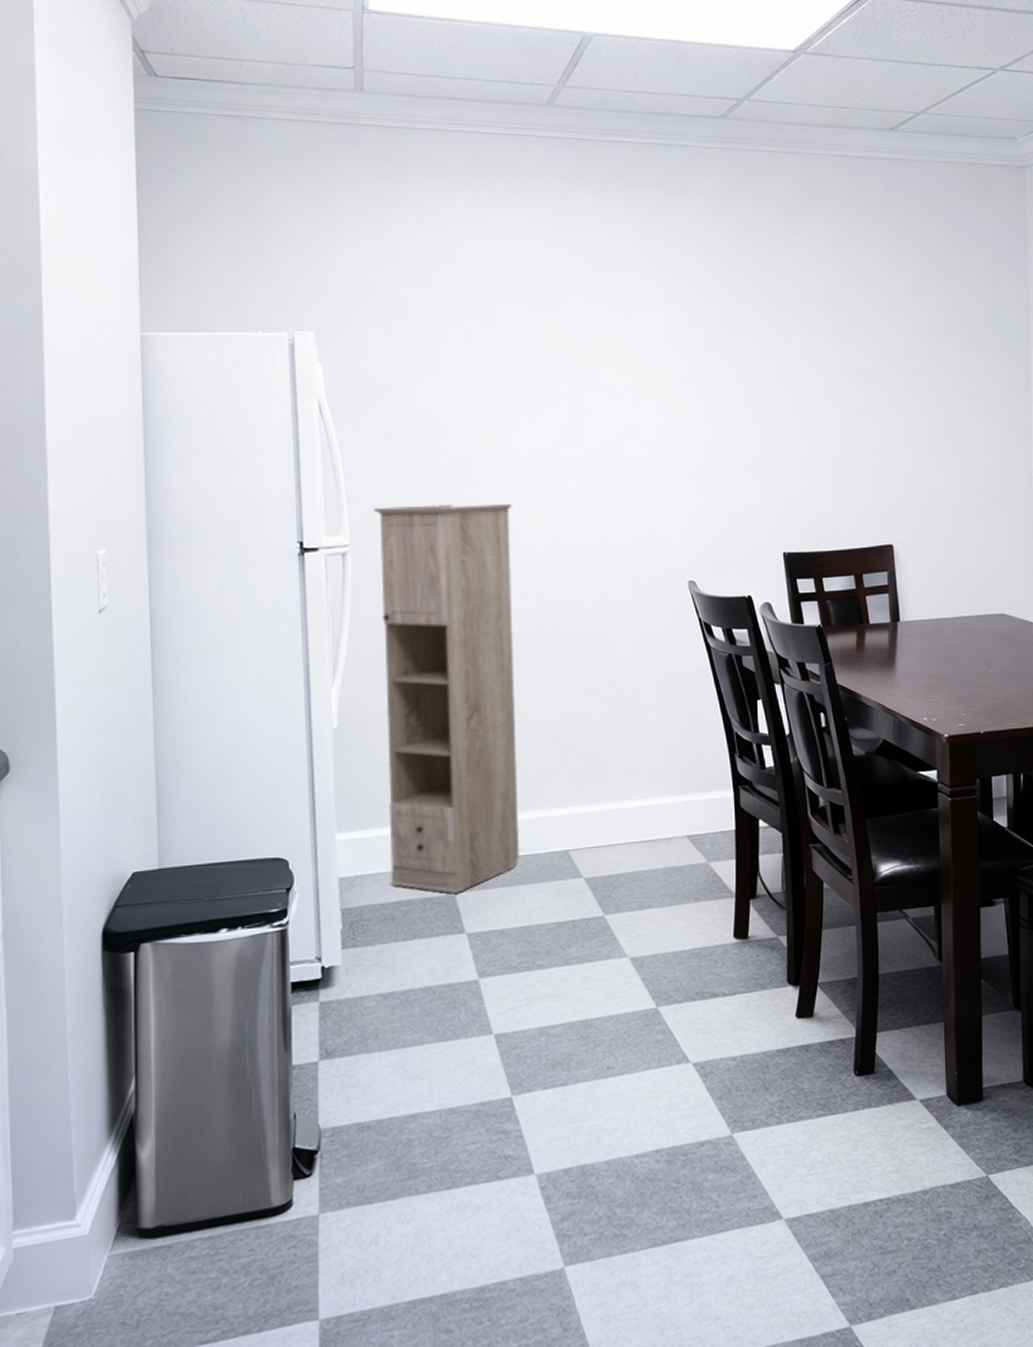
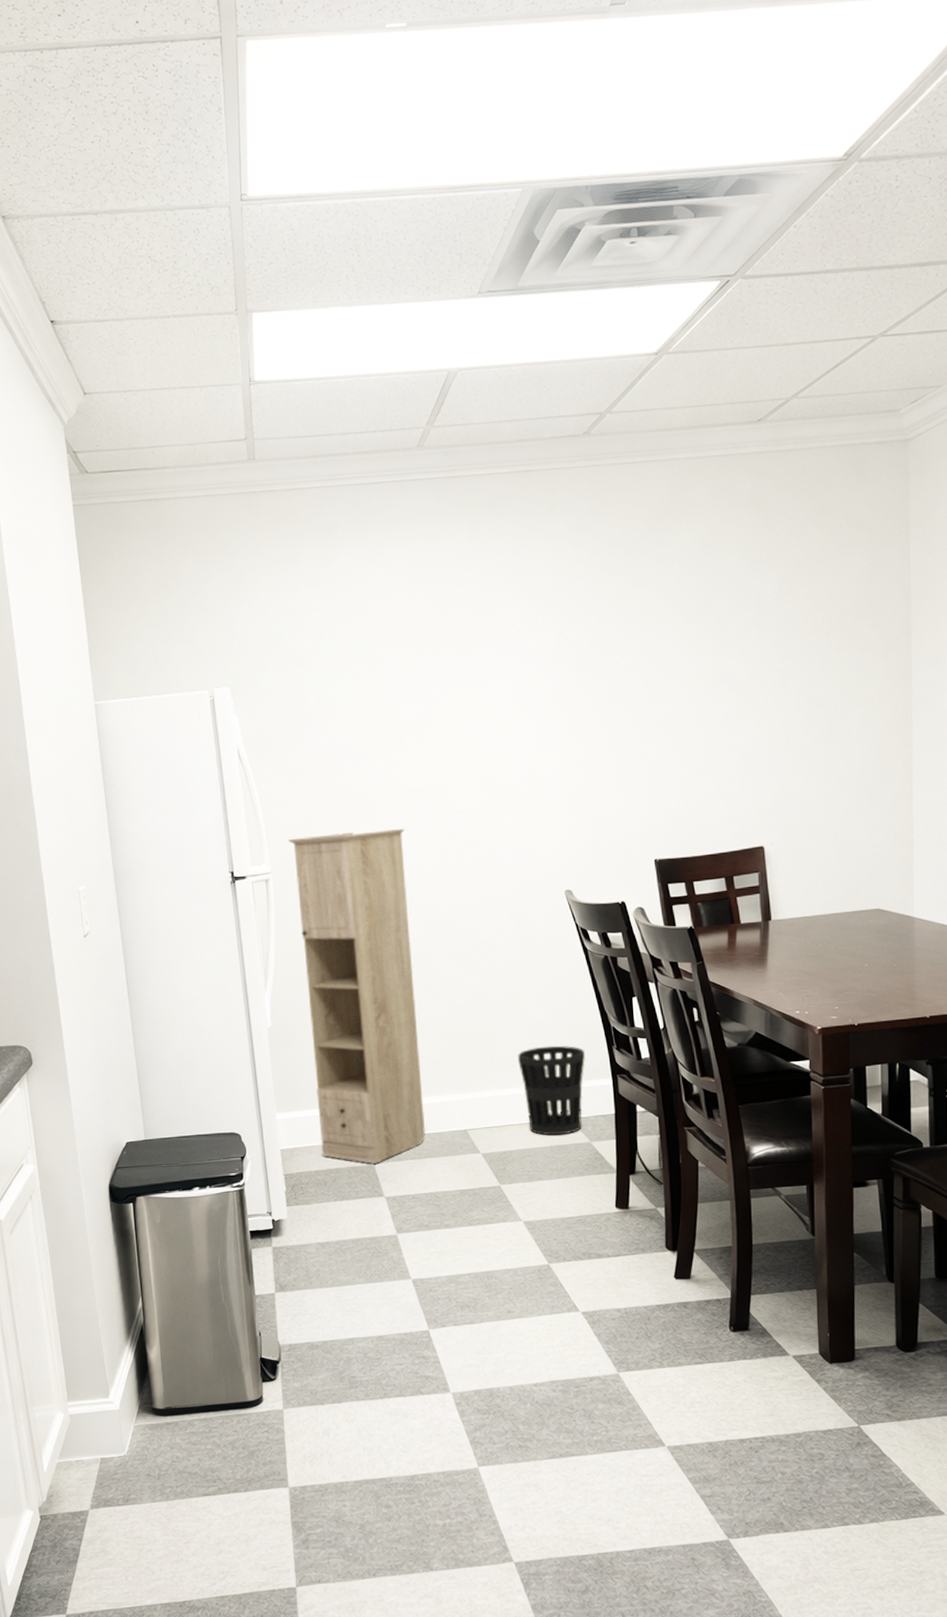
wastebasket: none [630,752,705,856] -> present [518,1045,585,1136]

